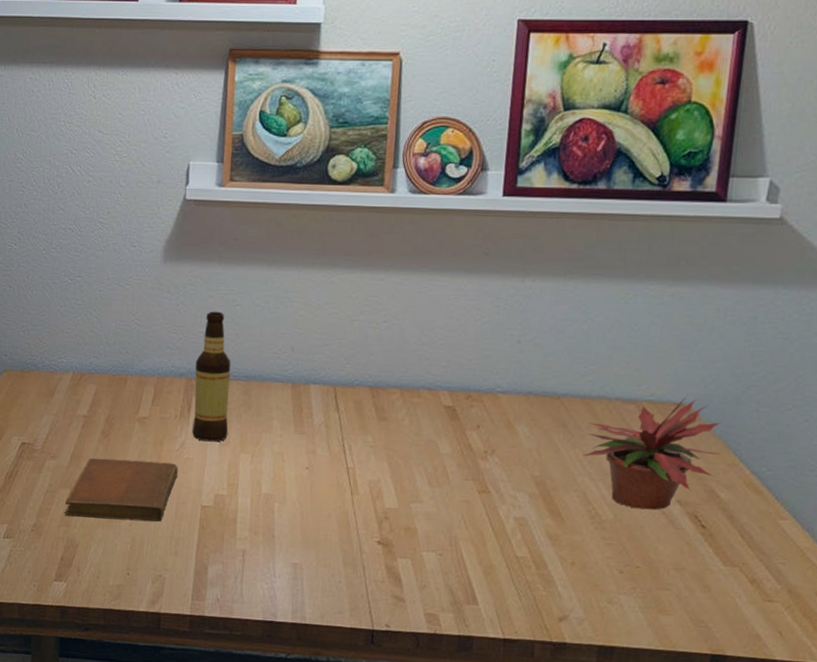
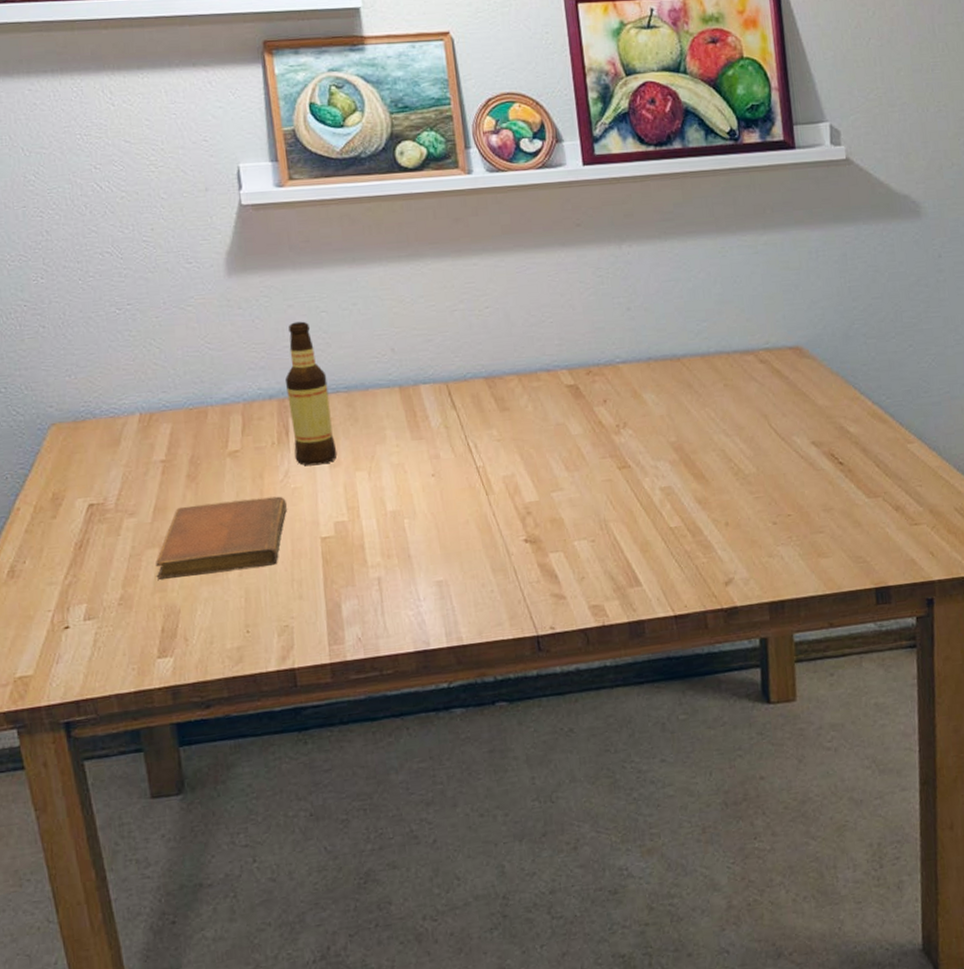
potted plant: present [581,396,721,510] -> none [713,339,842,457]

